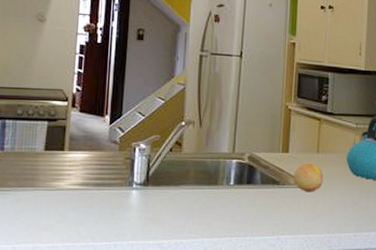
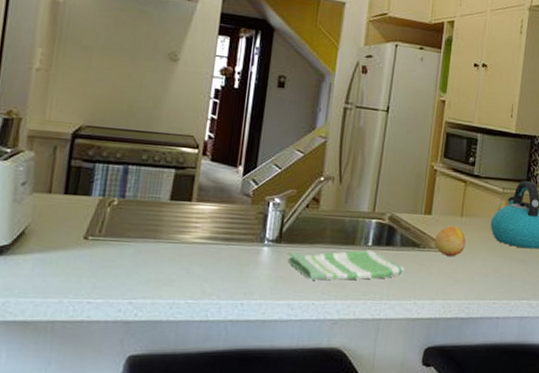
dish towel: none [154,188,266,220] -> present [287,249,404,280]

